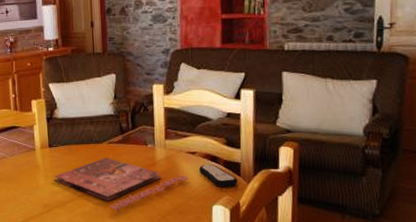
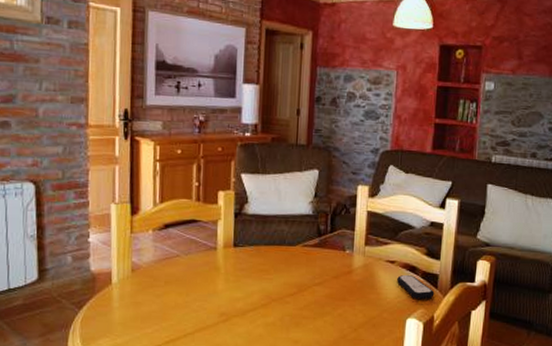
cover: present [53,158,189,210] -> none [235,262,385,321]

